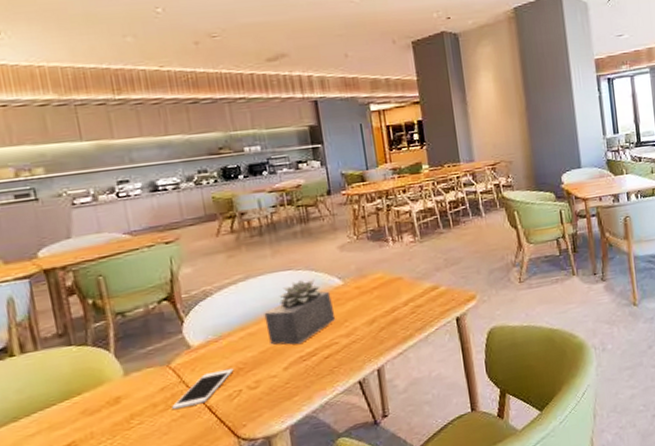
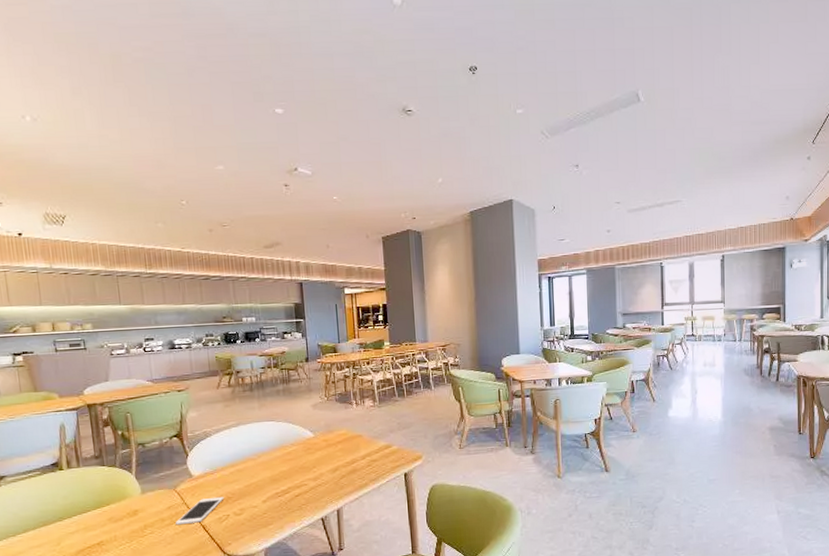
succulent plant: present [264,278,336,345] -> none [250,430,306,483]

